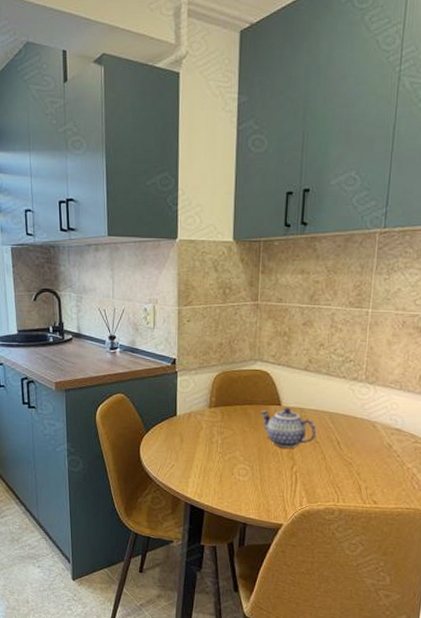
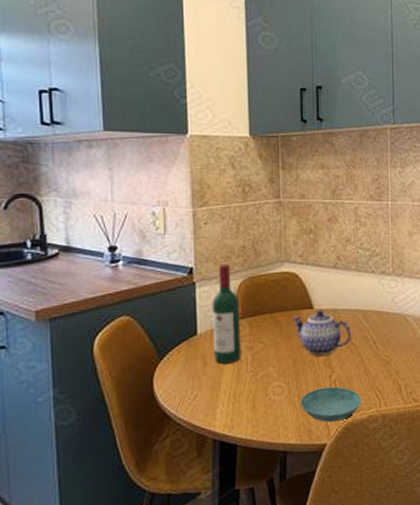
wine bottle: none [189,358,214,443] -> present [212,264,241,364]
saucer: none [261,476,321,508] -> present [300,386,362,423]

